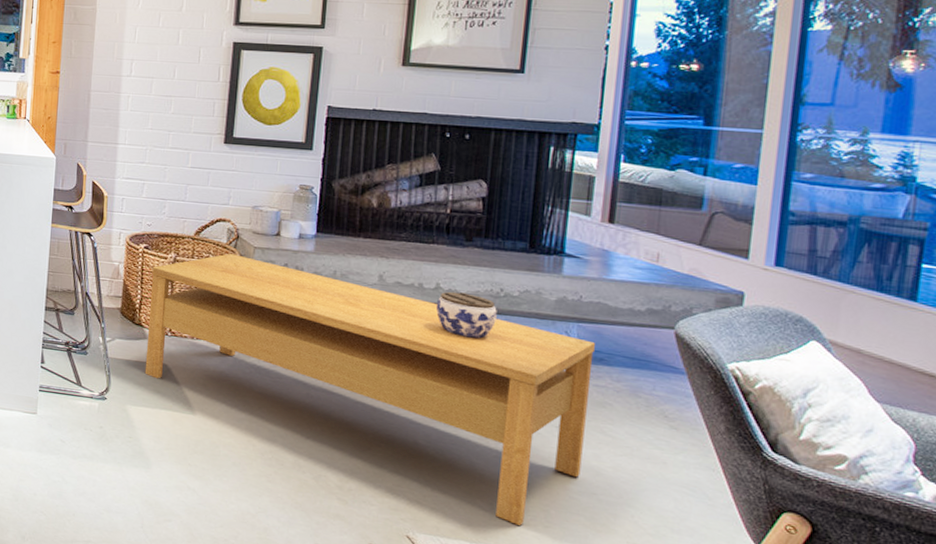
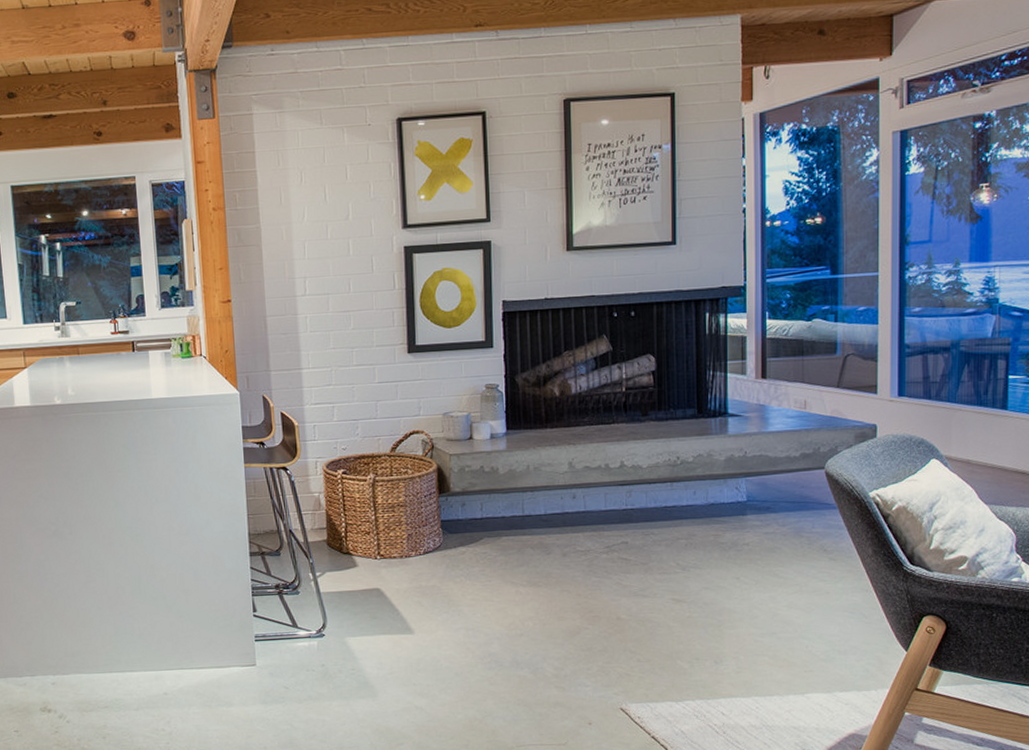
coffee table: present [144,253,596,526] -> none [353,465,763,676]
jar: present [436,291,497,339] -> none [622,466,676,509]

